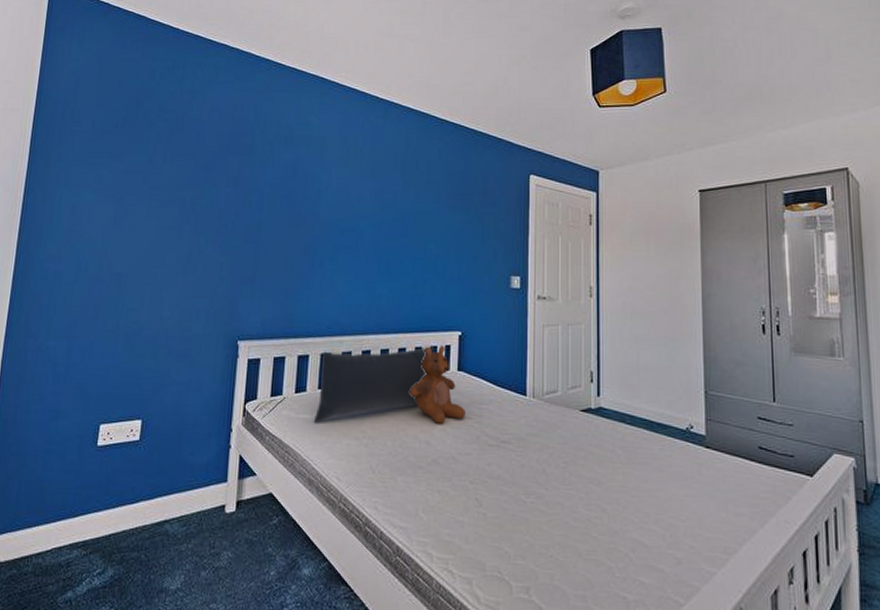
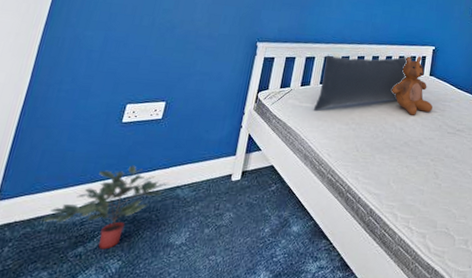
potted plant: none [26,496,155,595] -> present [41,165,169,250]

